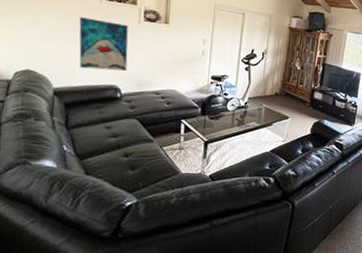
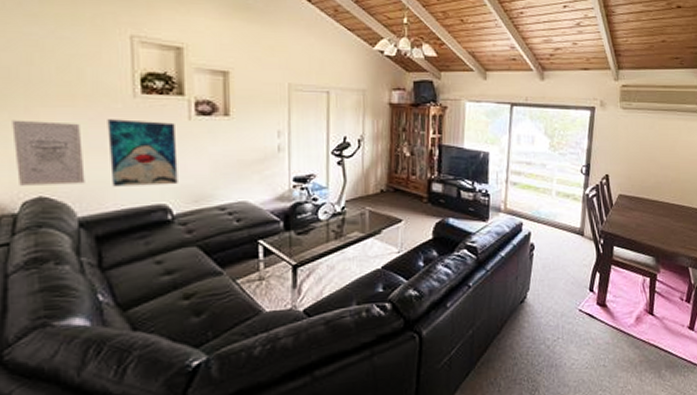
wall art: none [11,10,61,64] -> present [12,120,85,186]

